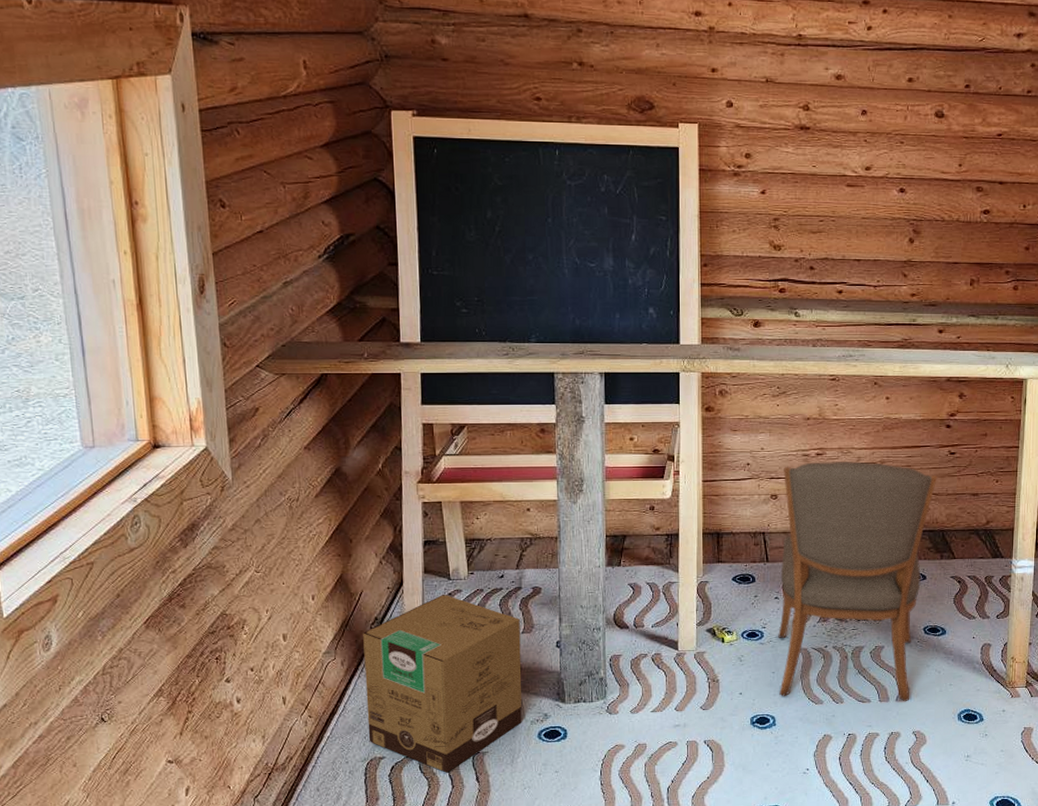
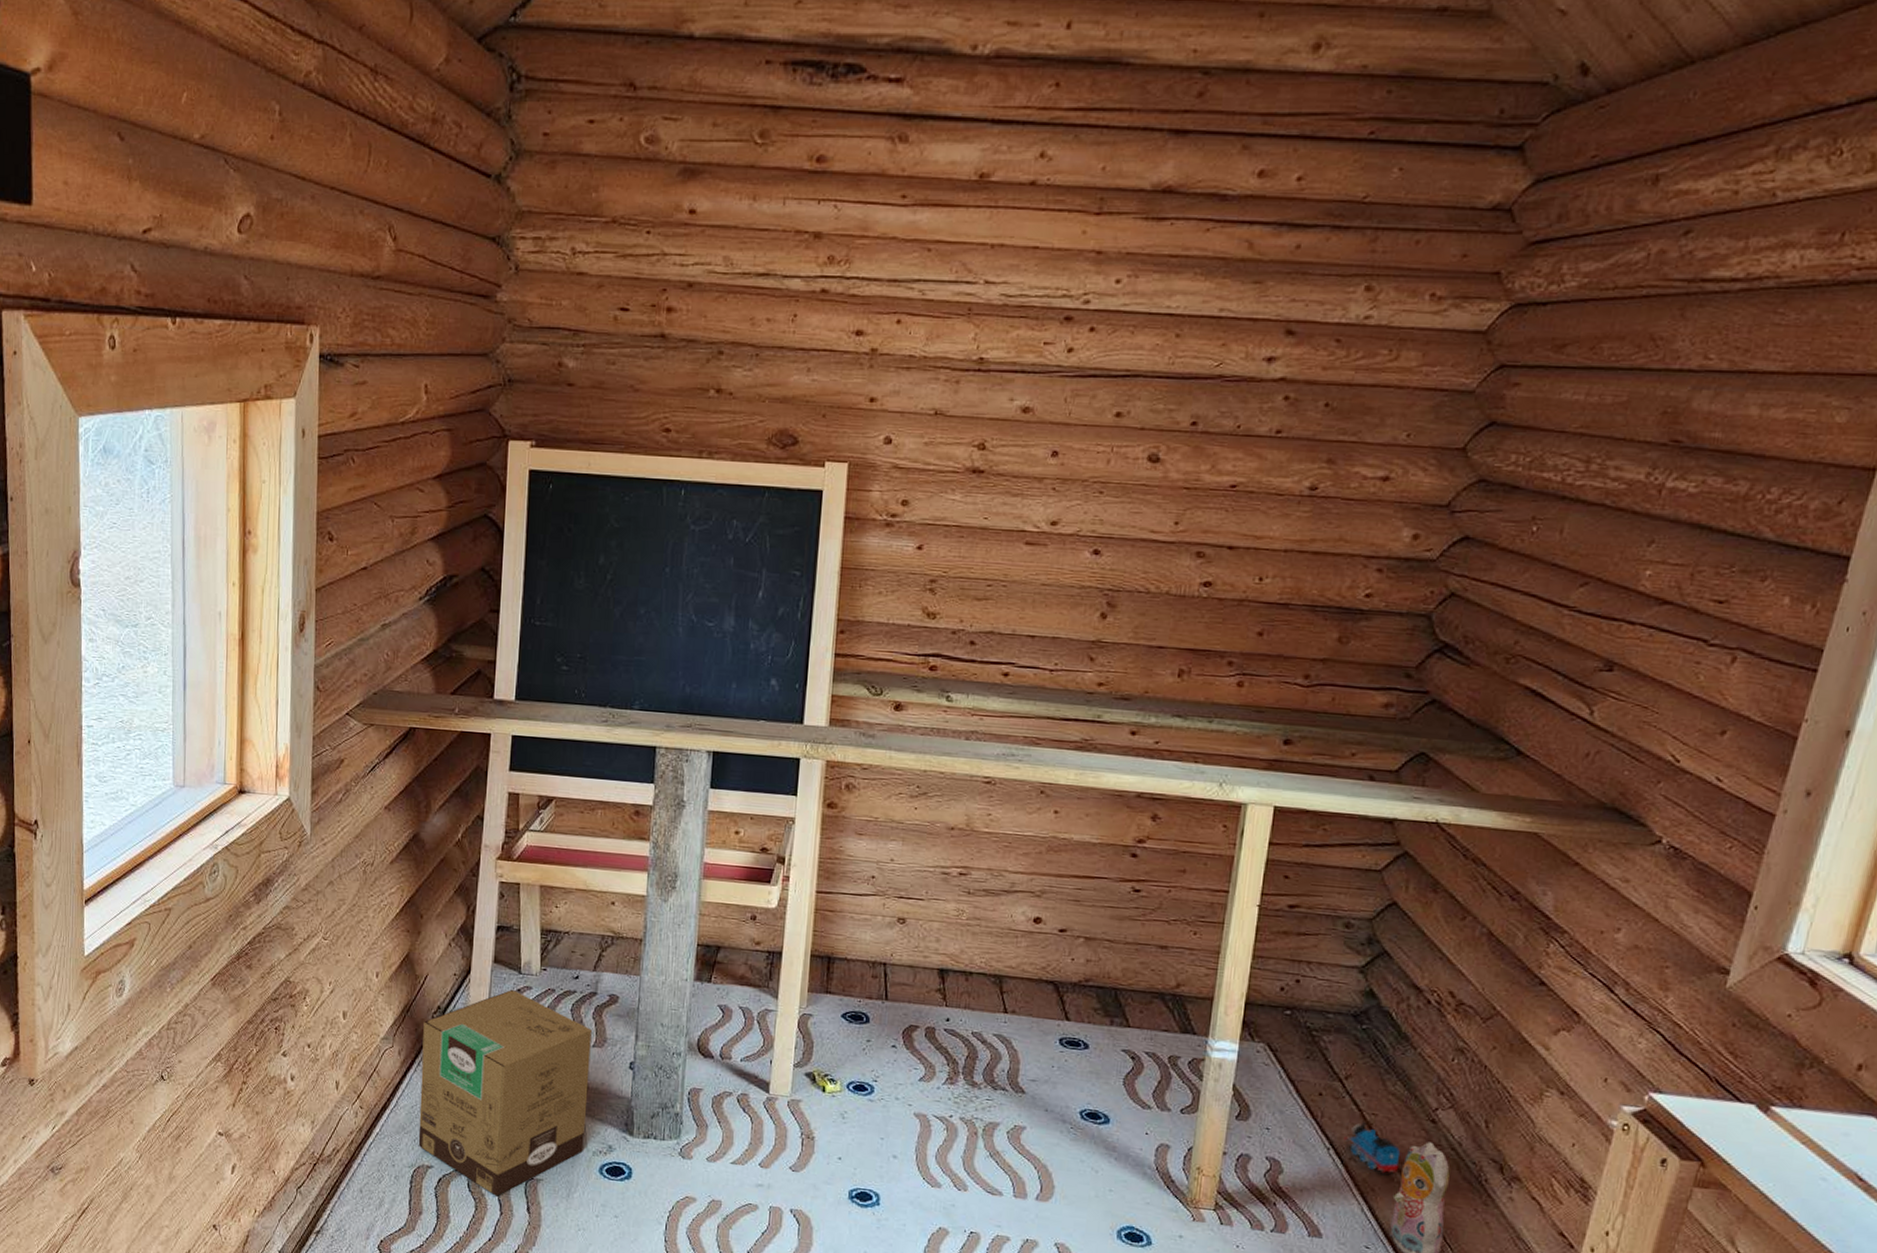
chair: present [778,461,937,702] -> none [887,882,1114,1203]

